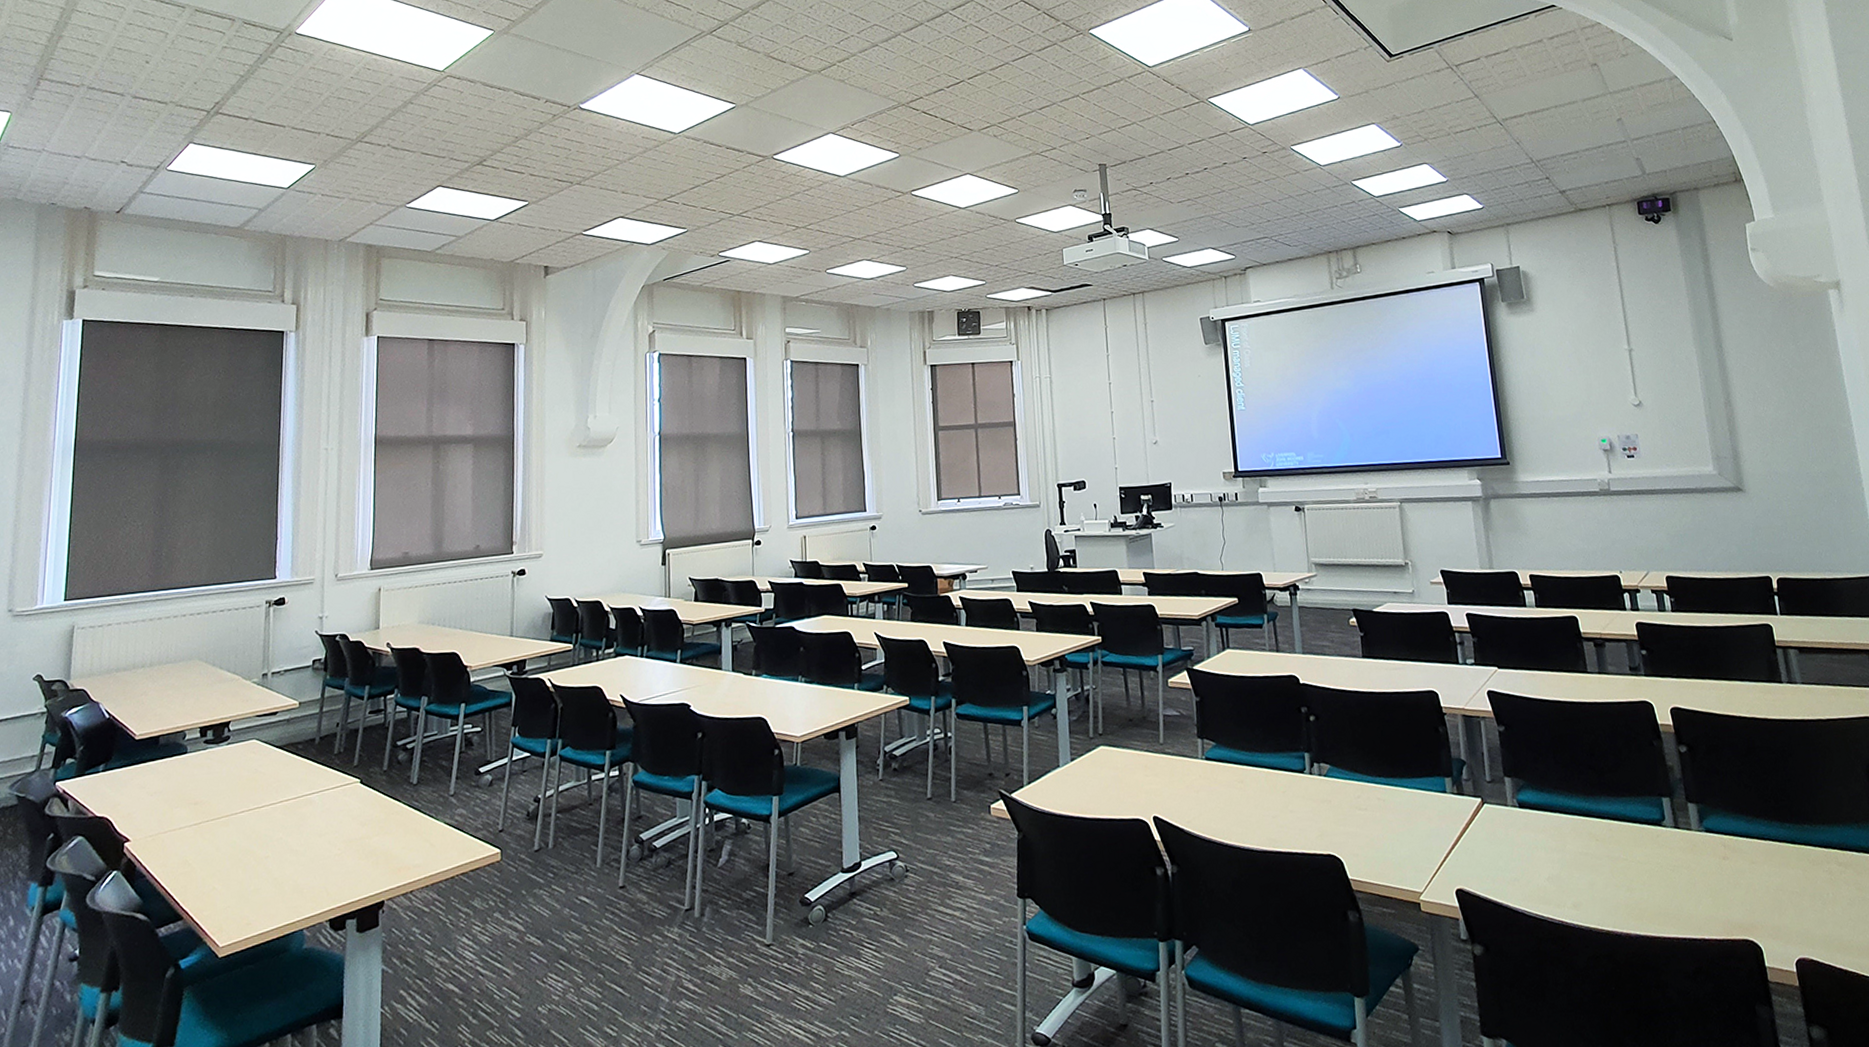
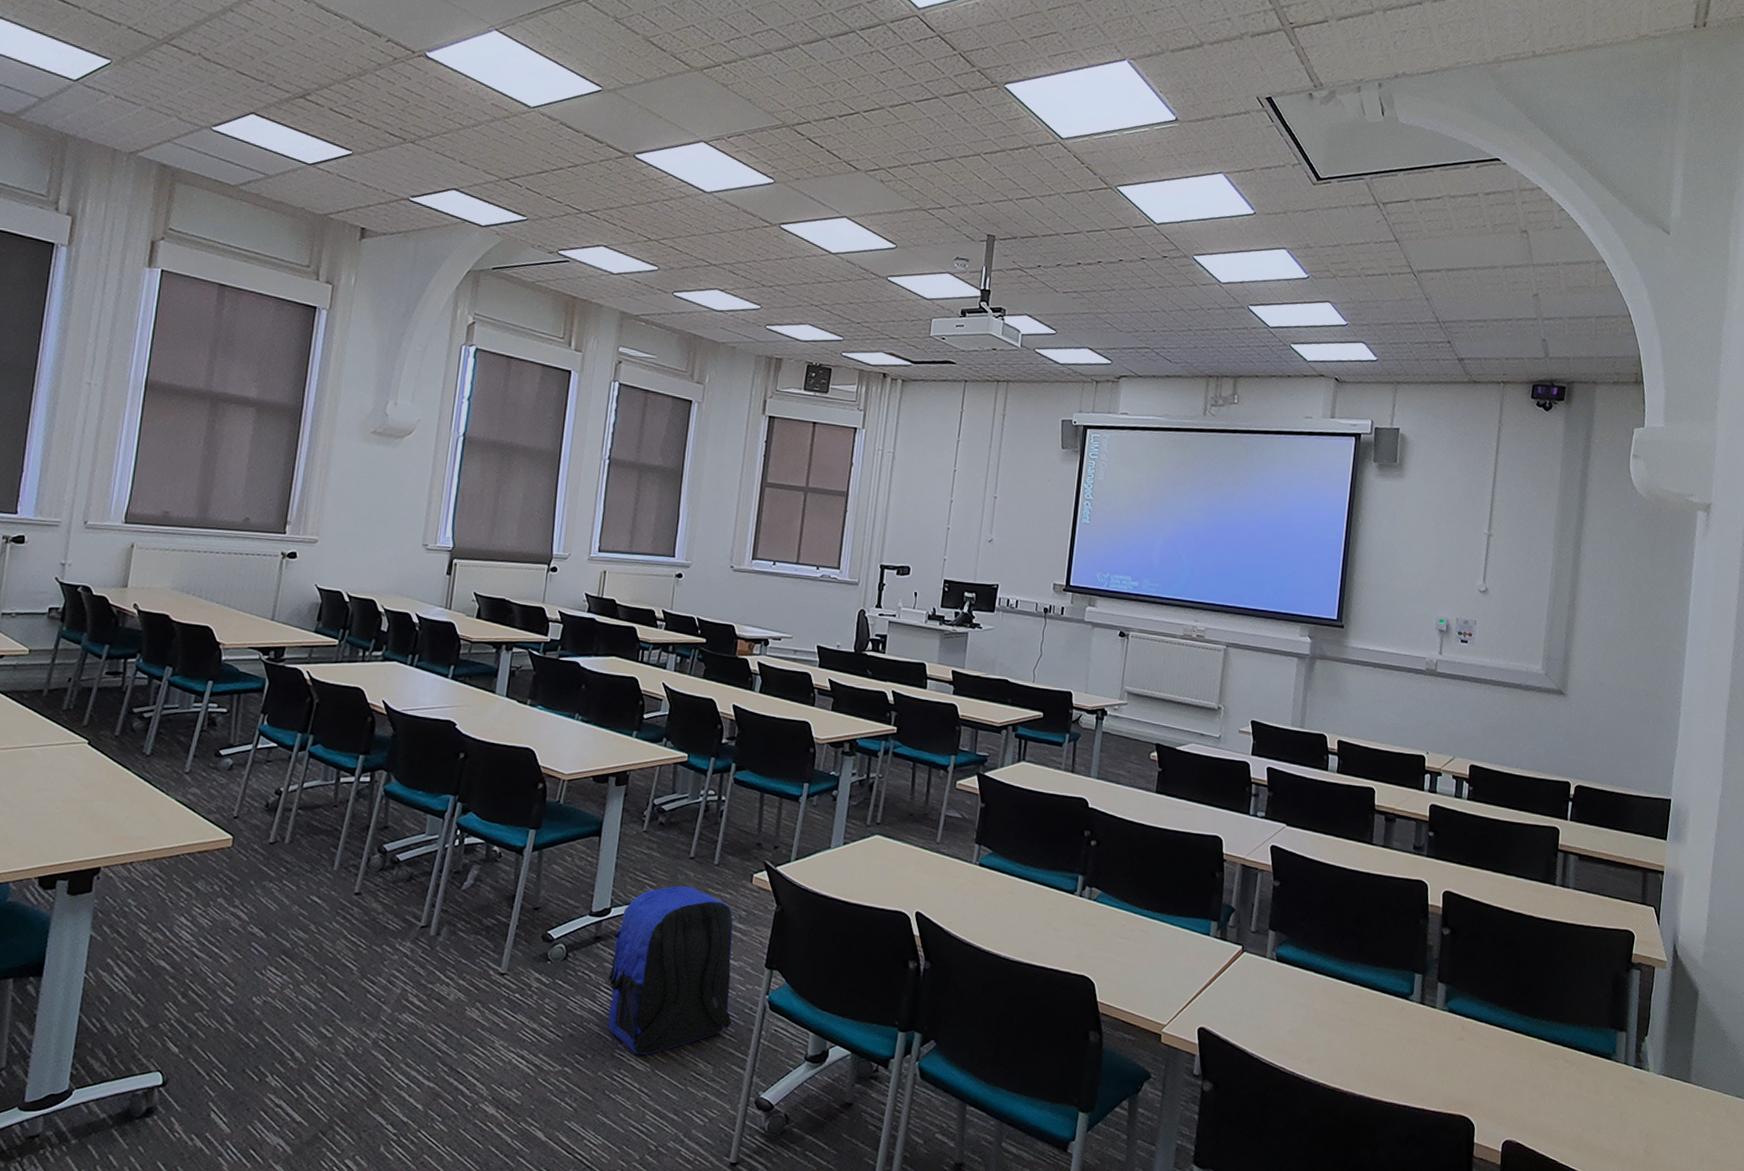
backpack: none [868,827,995,1007] -> present [607,886,733,1055]

